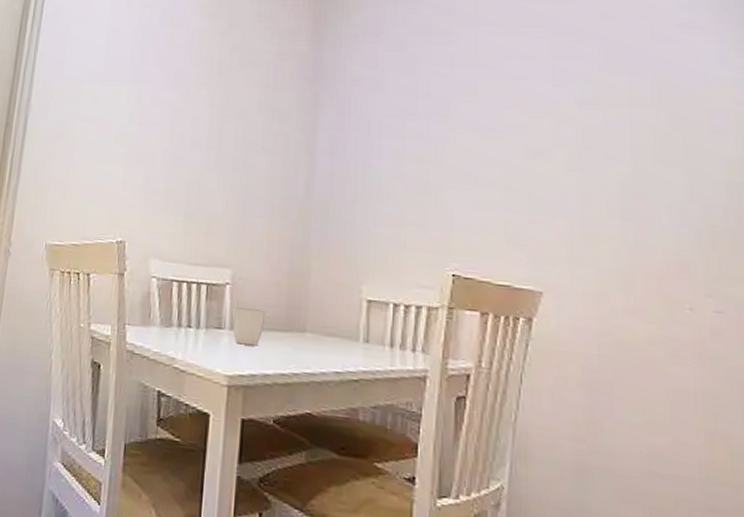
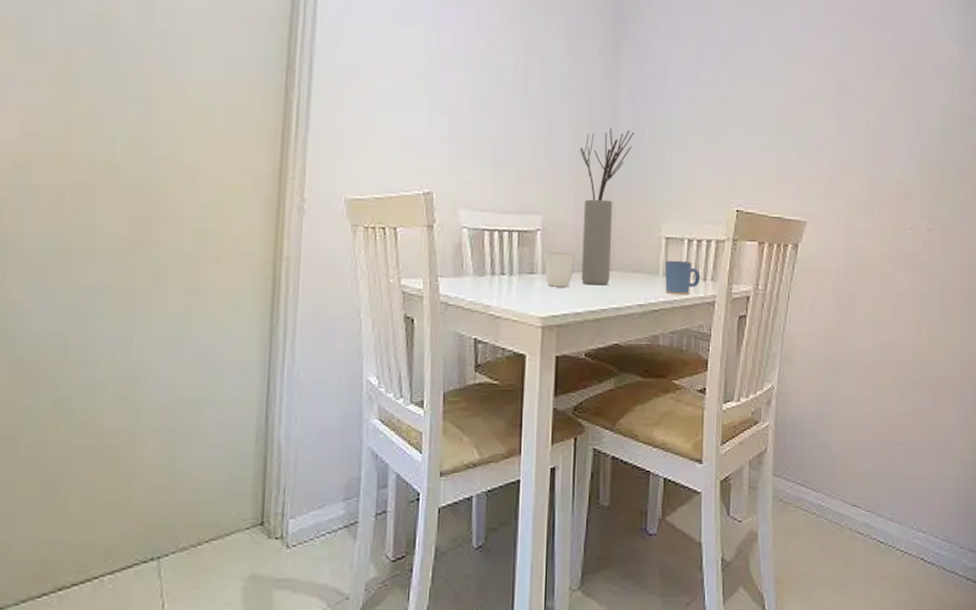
vase: none [271,183,333,348] -> present [580,129,635,285]
mug: none [365,325,409,367] -> present [664,260,701,295]

